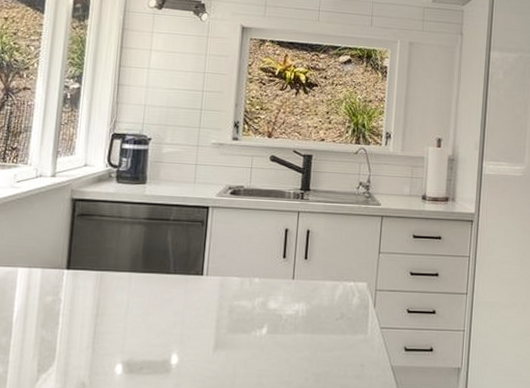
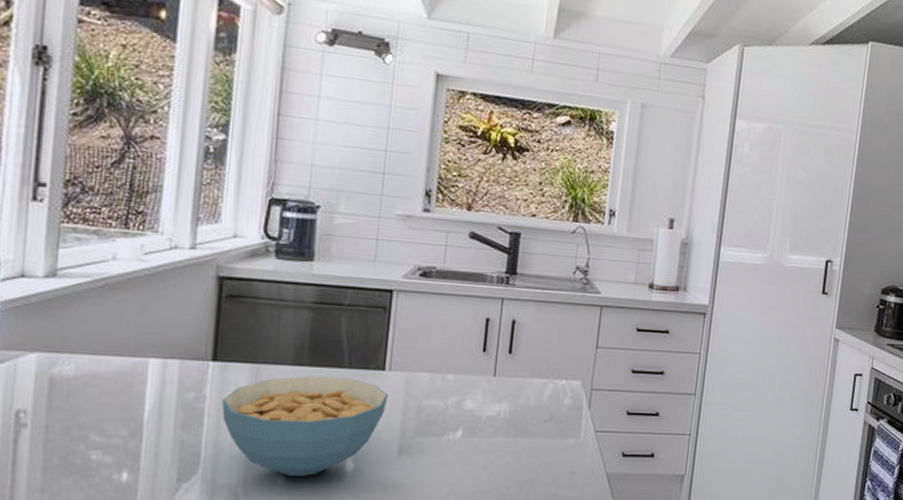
cereal bowl: none [73,281,206,368] -> present [222,375,389,476]

